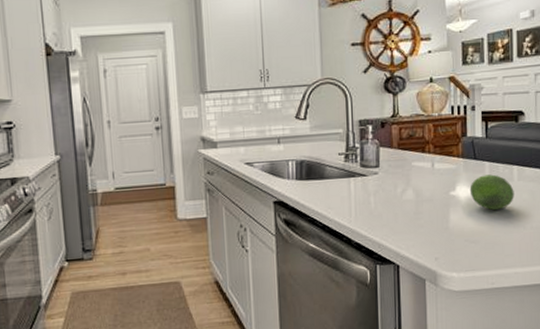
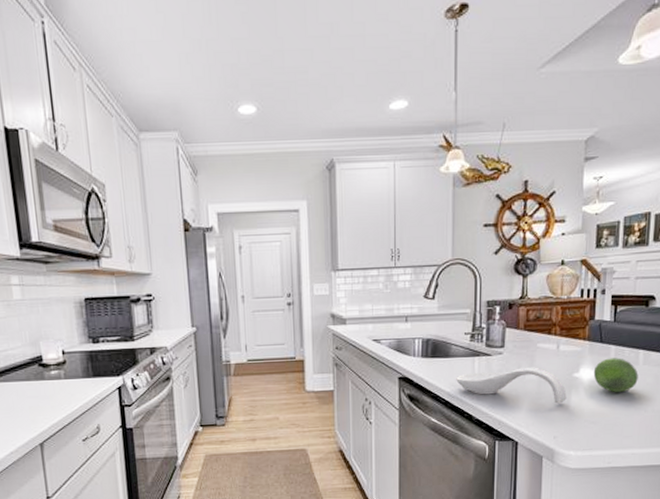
spoon rest: none [332,186,445,224] -> present [456,367,567,404]

